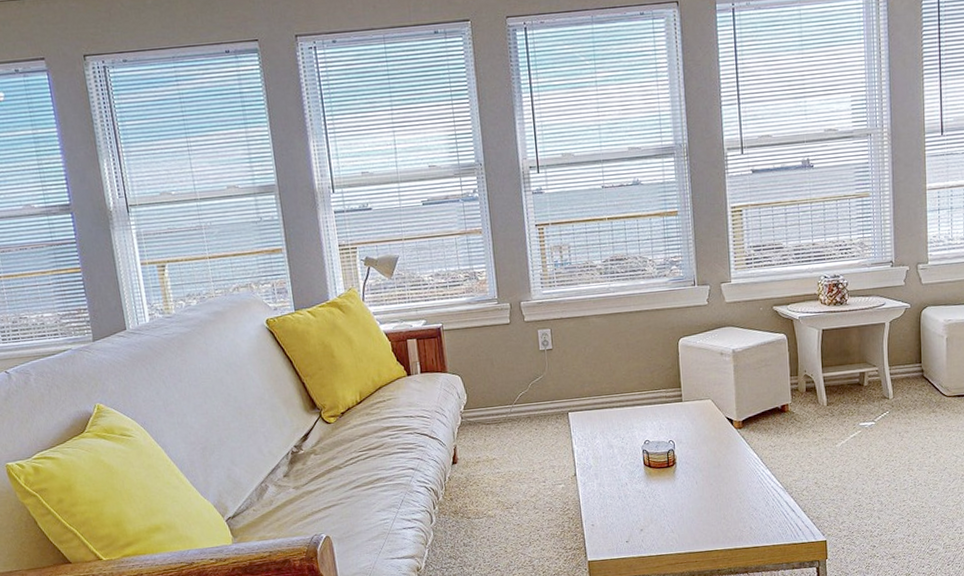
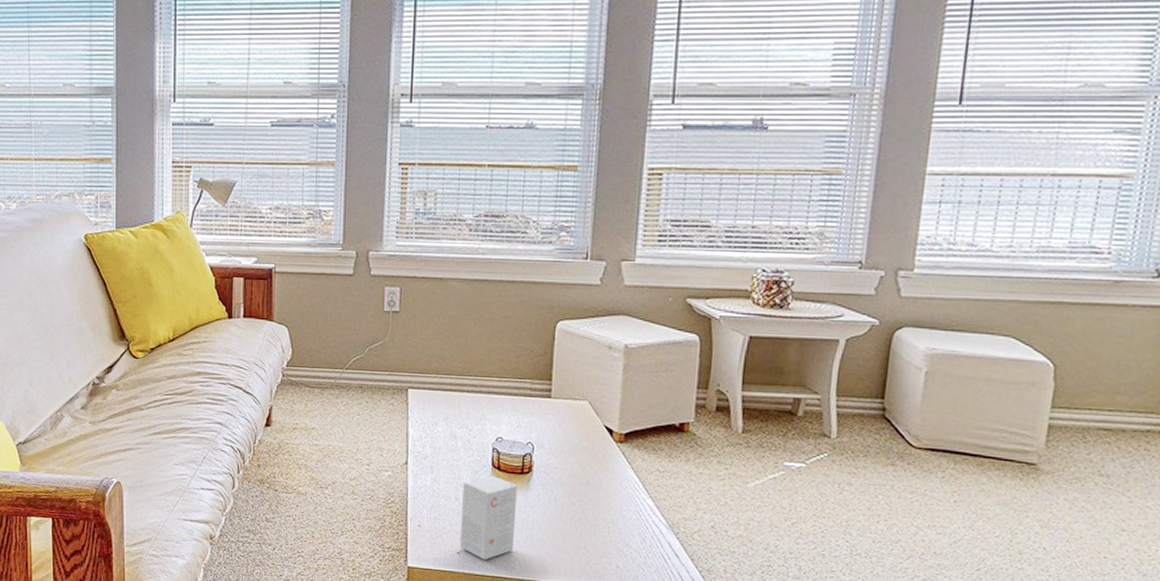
small box: none [623,472,671,544] -> present [459,475,518,560]

